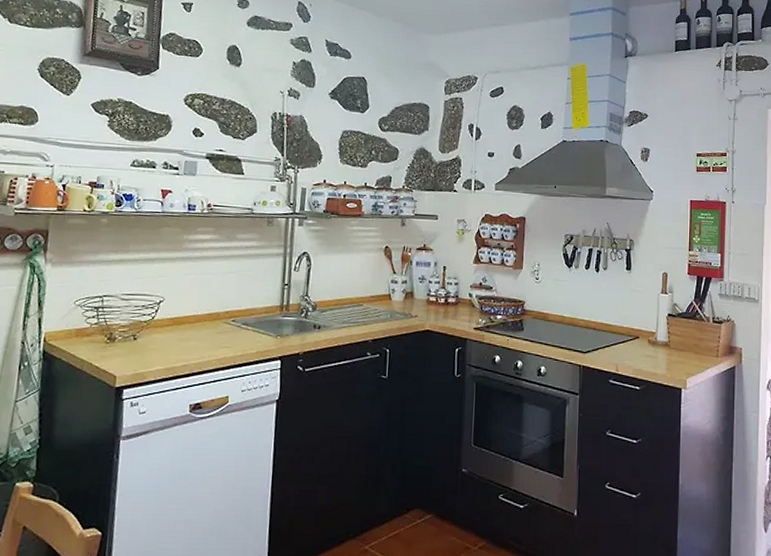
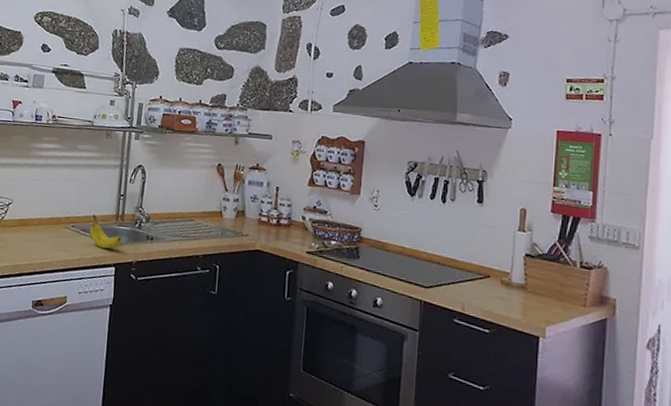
fruit: none [252,307,286,342] -> present [90,214,121,249]

